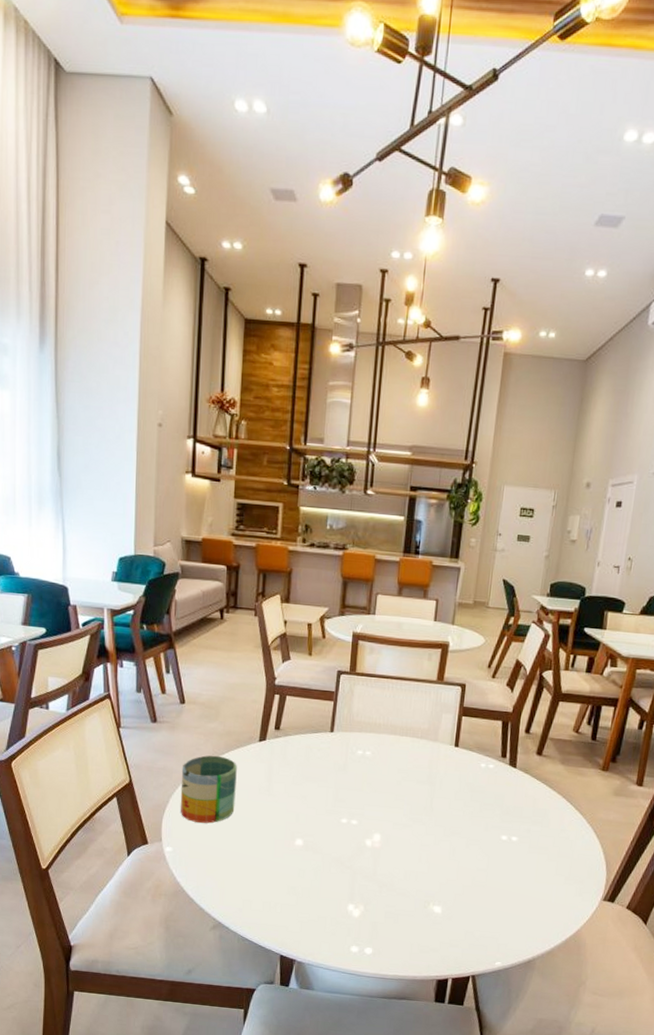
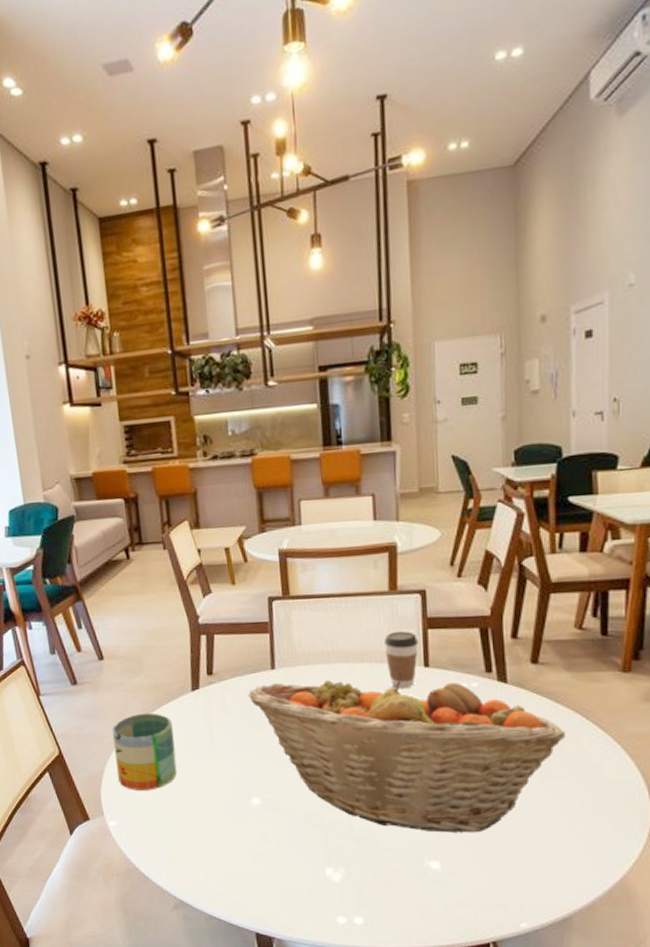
fruit basket: none [306,743,554,886] -> present [247,672,566,833]
coffee cup: none [425,714,453,763] -> present [385,631,418,689]

